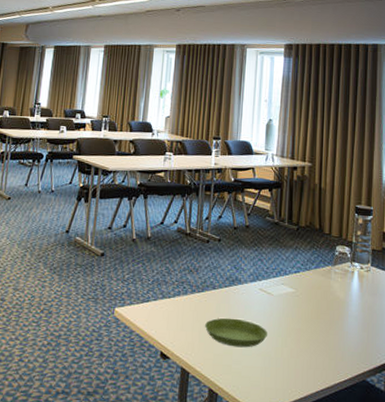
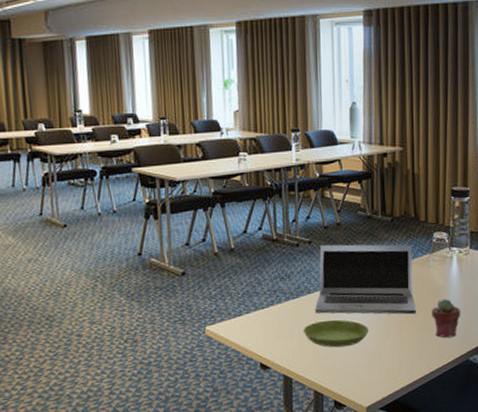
laptop: none [218,244,315,324] -> present [315,244,416,315]
potted succulent: none [330,312,360,354] -> present [432,298,461,338]

